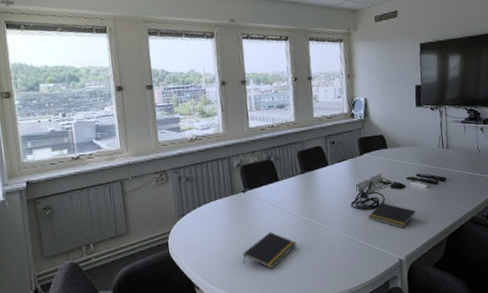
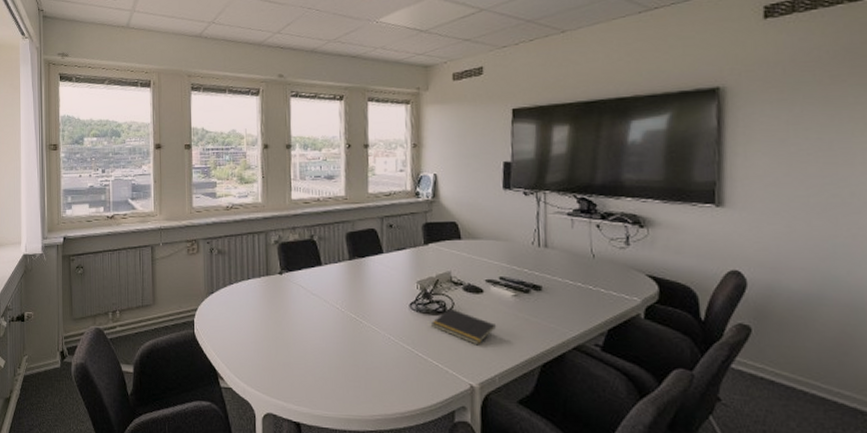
notepad: present [242,231,296,269] -> none [273,325,338,371]

